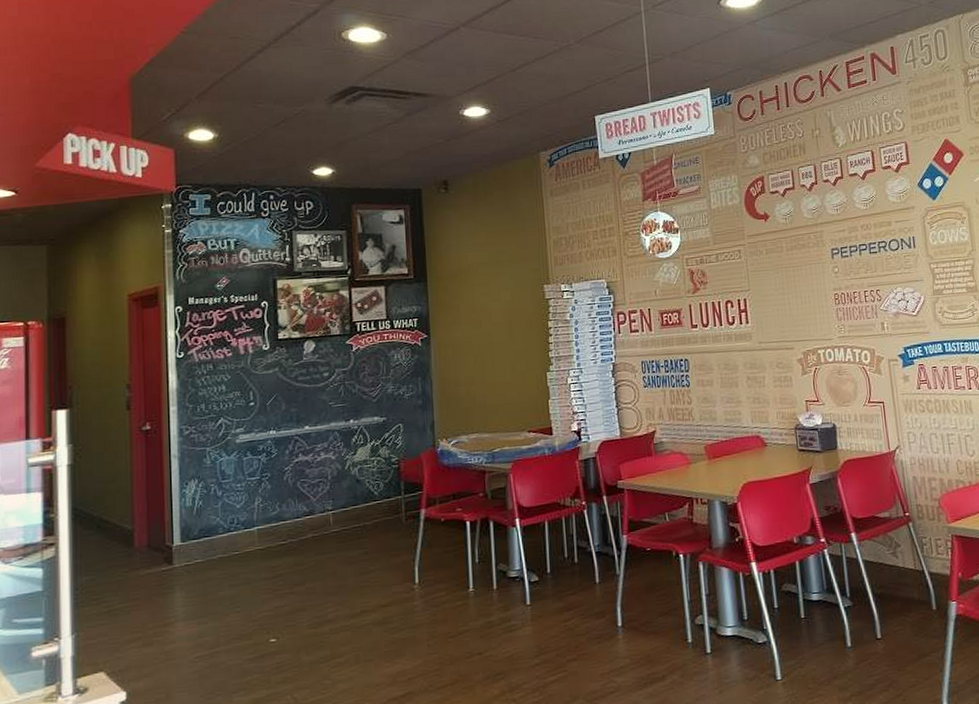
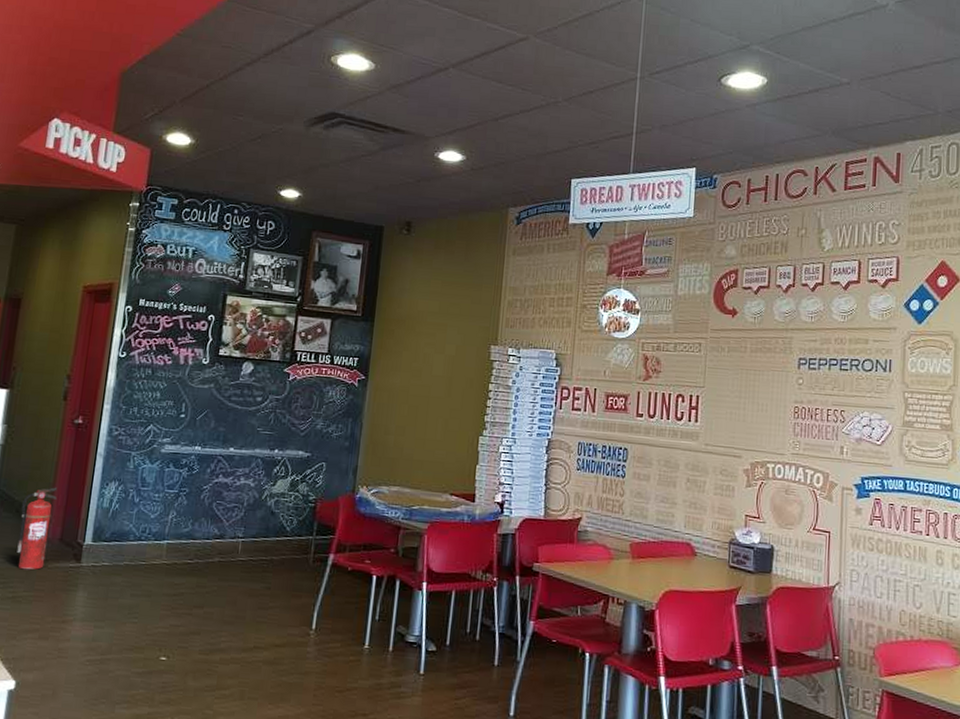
fire extinguisher: none [102,496,137,583] -> present [17,487,58,571]

